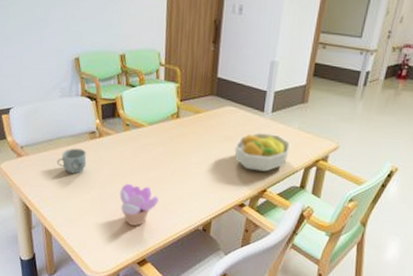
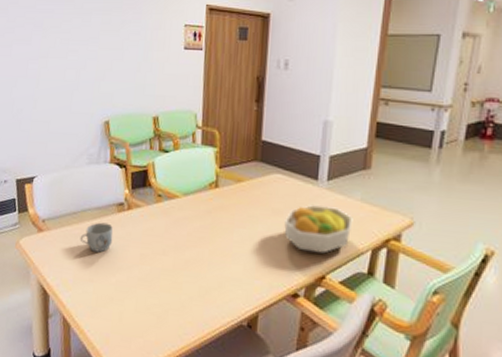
succulent plant: present [119,183,159,226] -> none [149,264,194,318]

